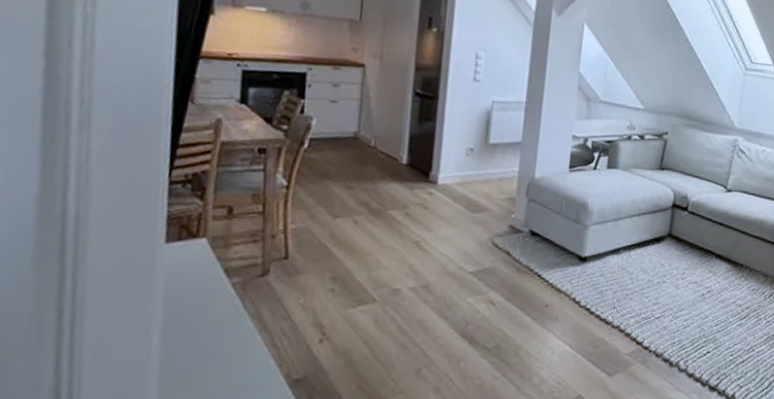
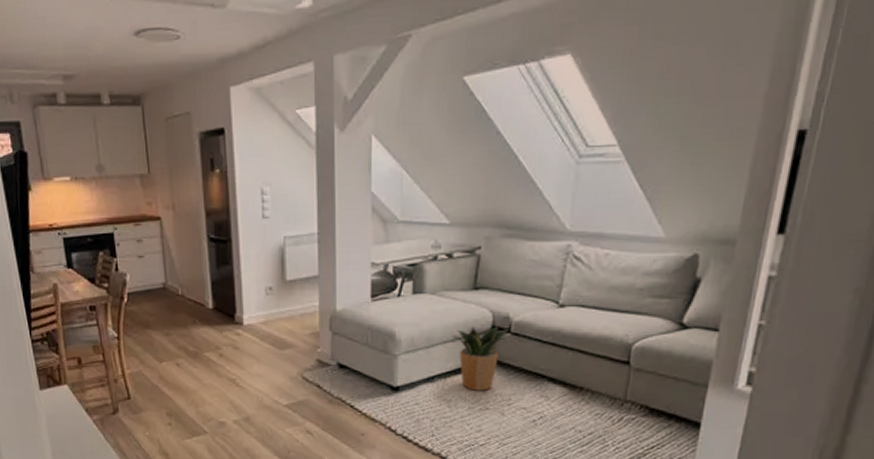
potted plant: none [639,203,687,265] -> present [452,326,509,391]

